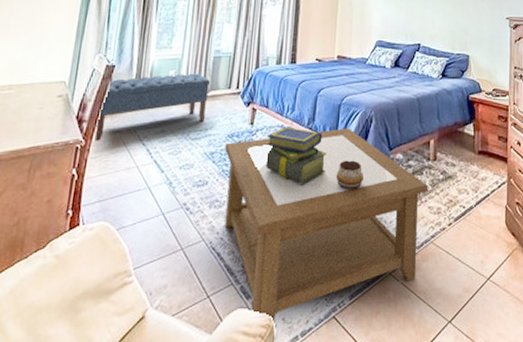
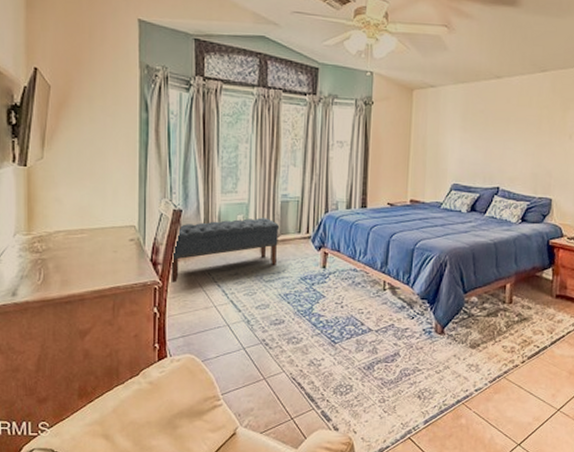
coffee table: present [224,128,428,322] -> none [298,272,503,441]
stack of books: present [265,126,327,185] -> none [340,270,400,325]
decorative bowl: present [336,160,363,191] -> none [410,302,437,330]

